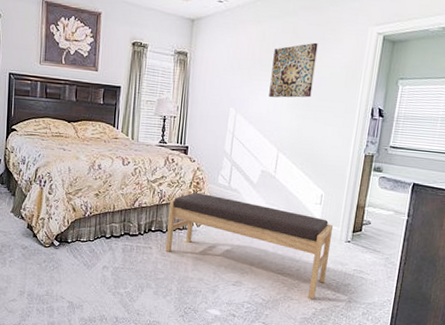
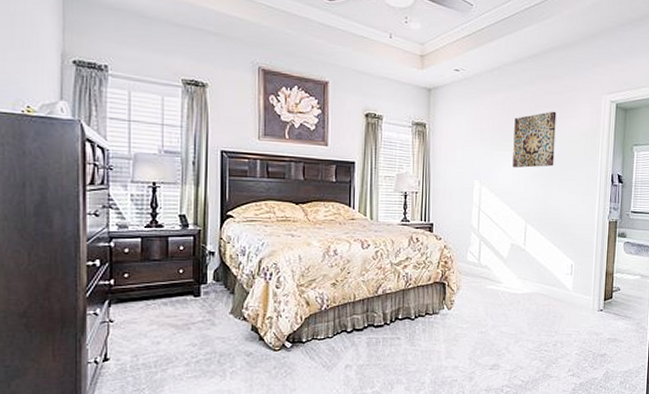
bench: present [165,192,334,300] -> none [415,272,586,375]

